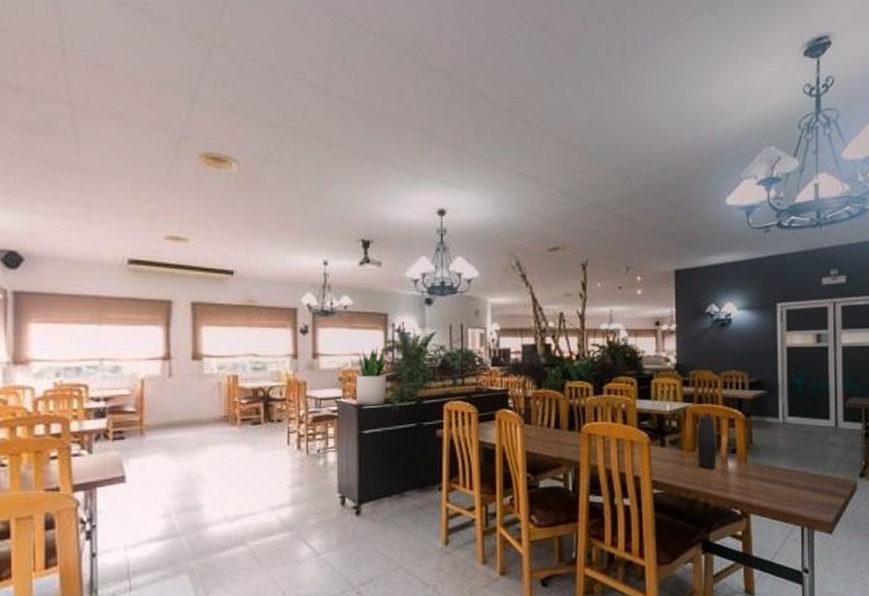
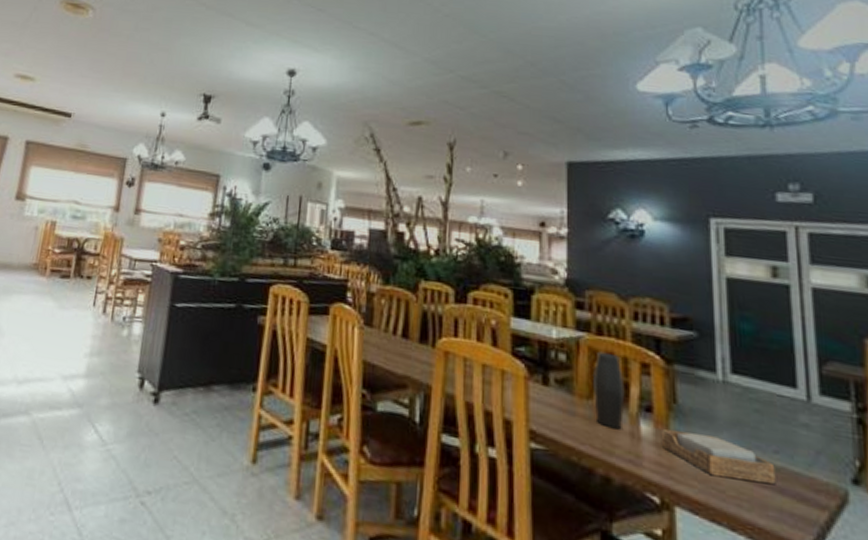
planter: present [356,347,388,406] -> none [173,210,214,277]
napkin holder: none [741,462,814,489] -> present [661,429,776,485]

